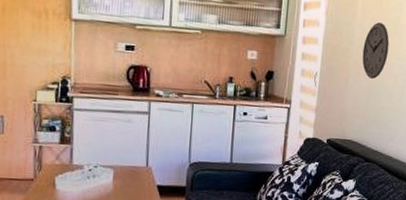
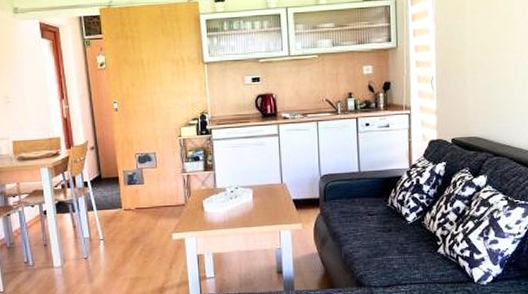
wall clock: present [362,22,390,80] -> none [476,21,504,76]

